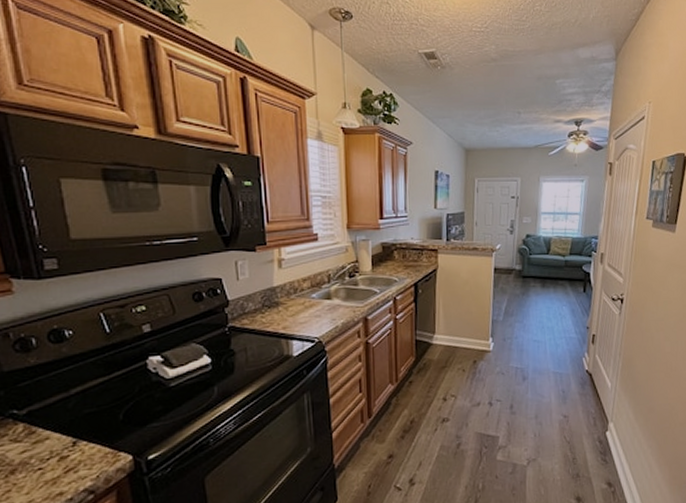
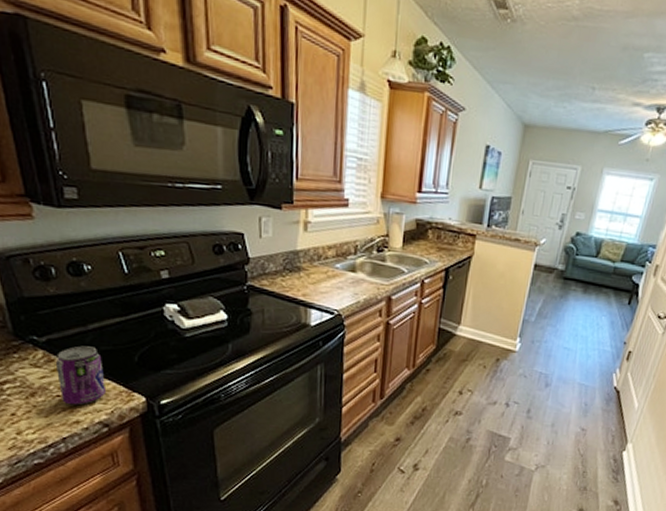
beverage can: none [36,411,91,477] -> present [55,346,107,405]

